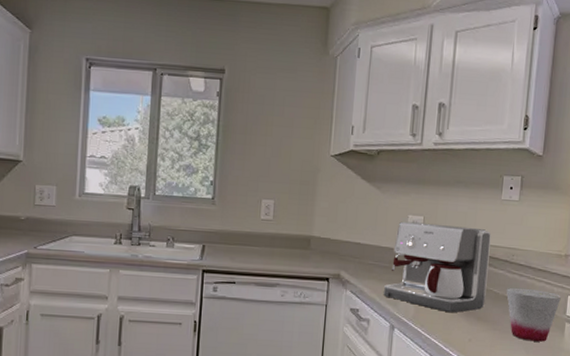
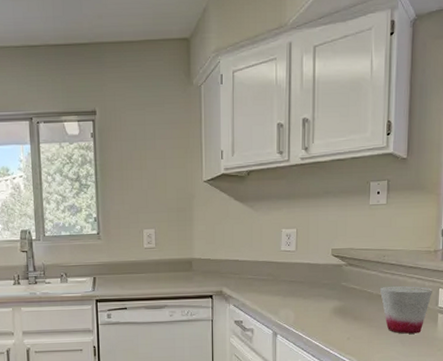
coffee maker: present [384,221,491,313] -> none [265,234,362,316]

